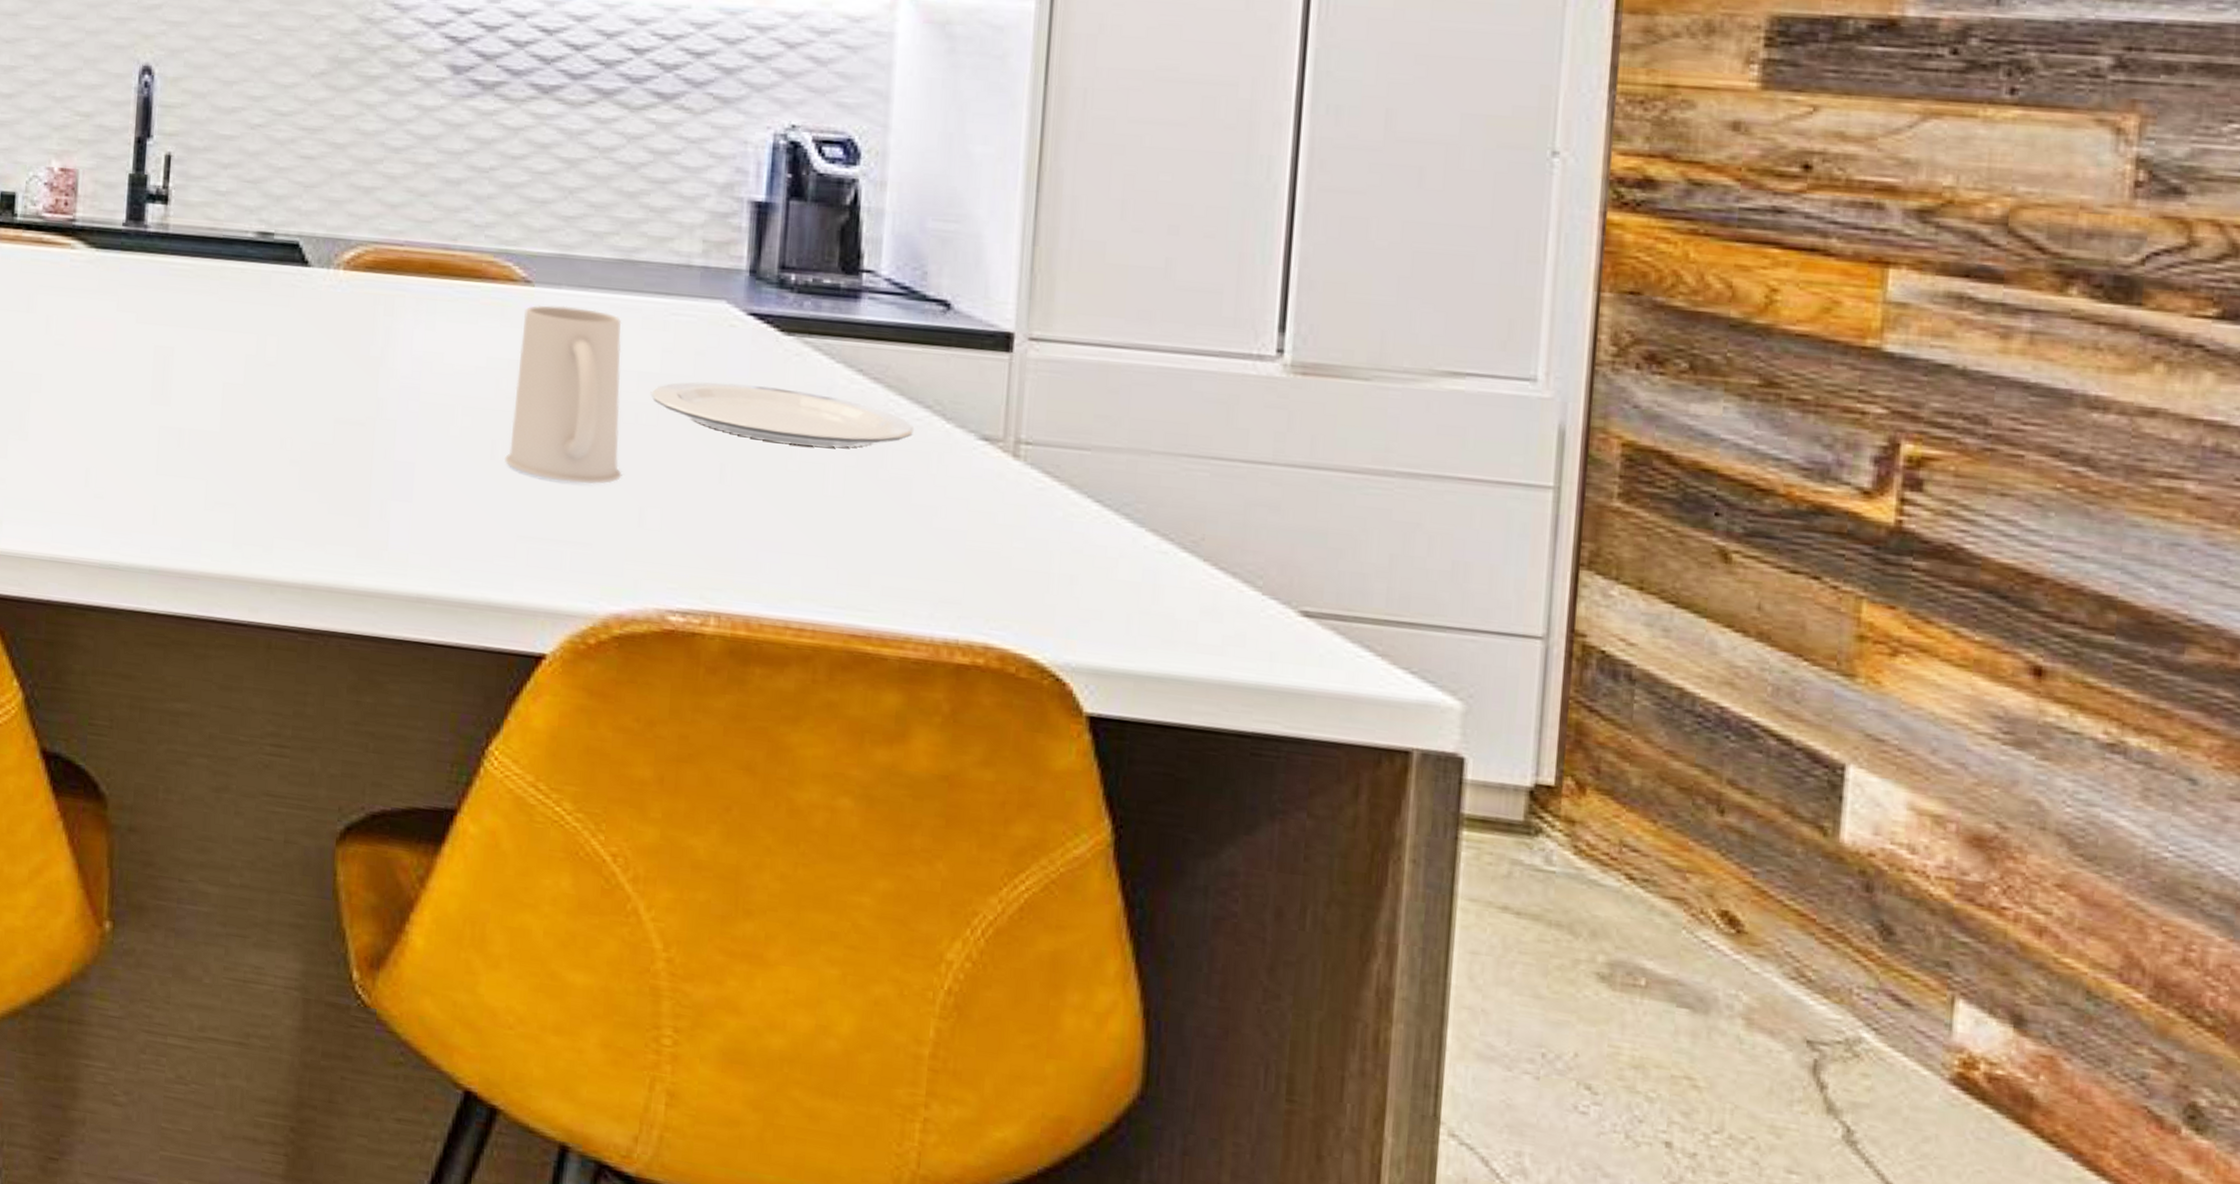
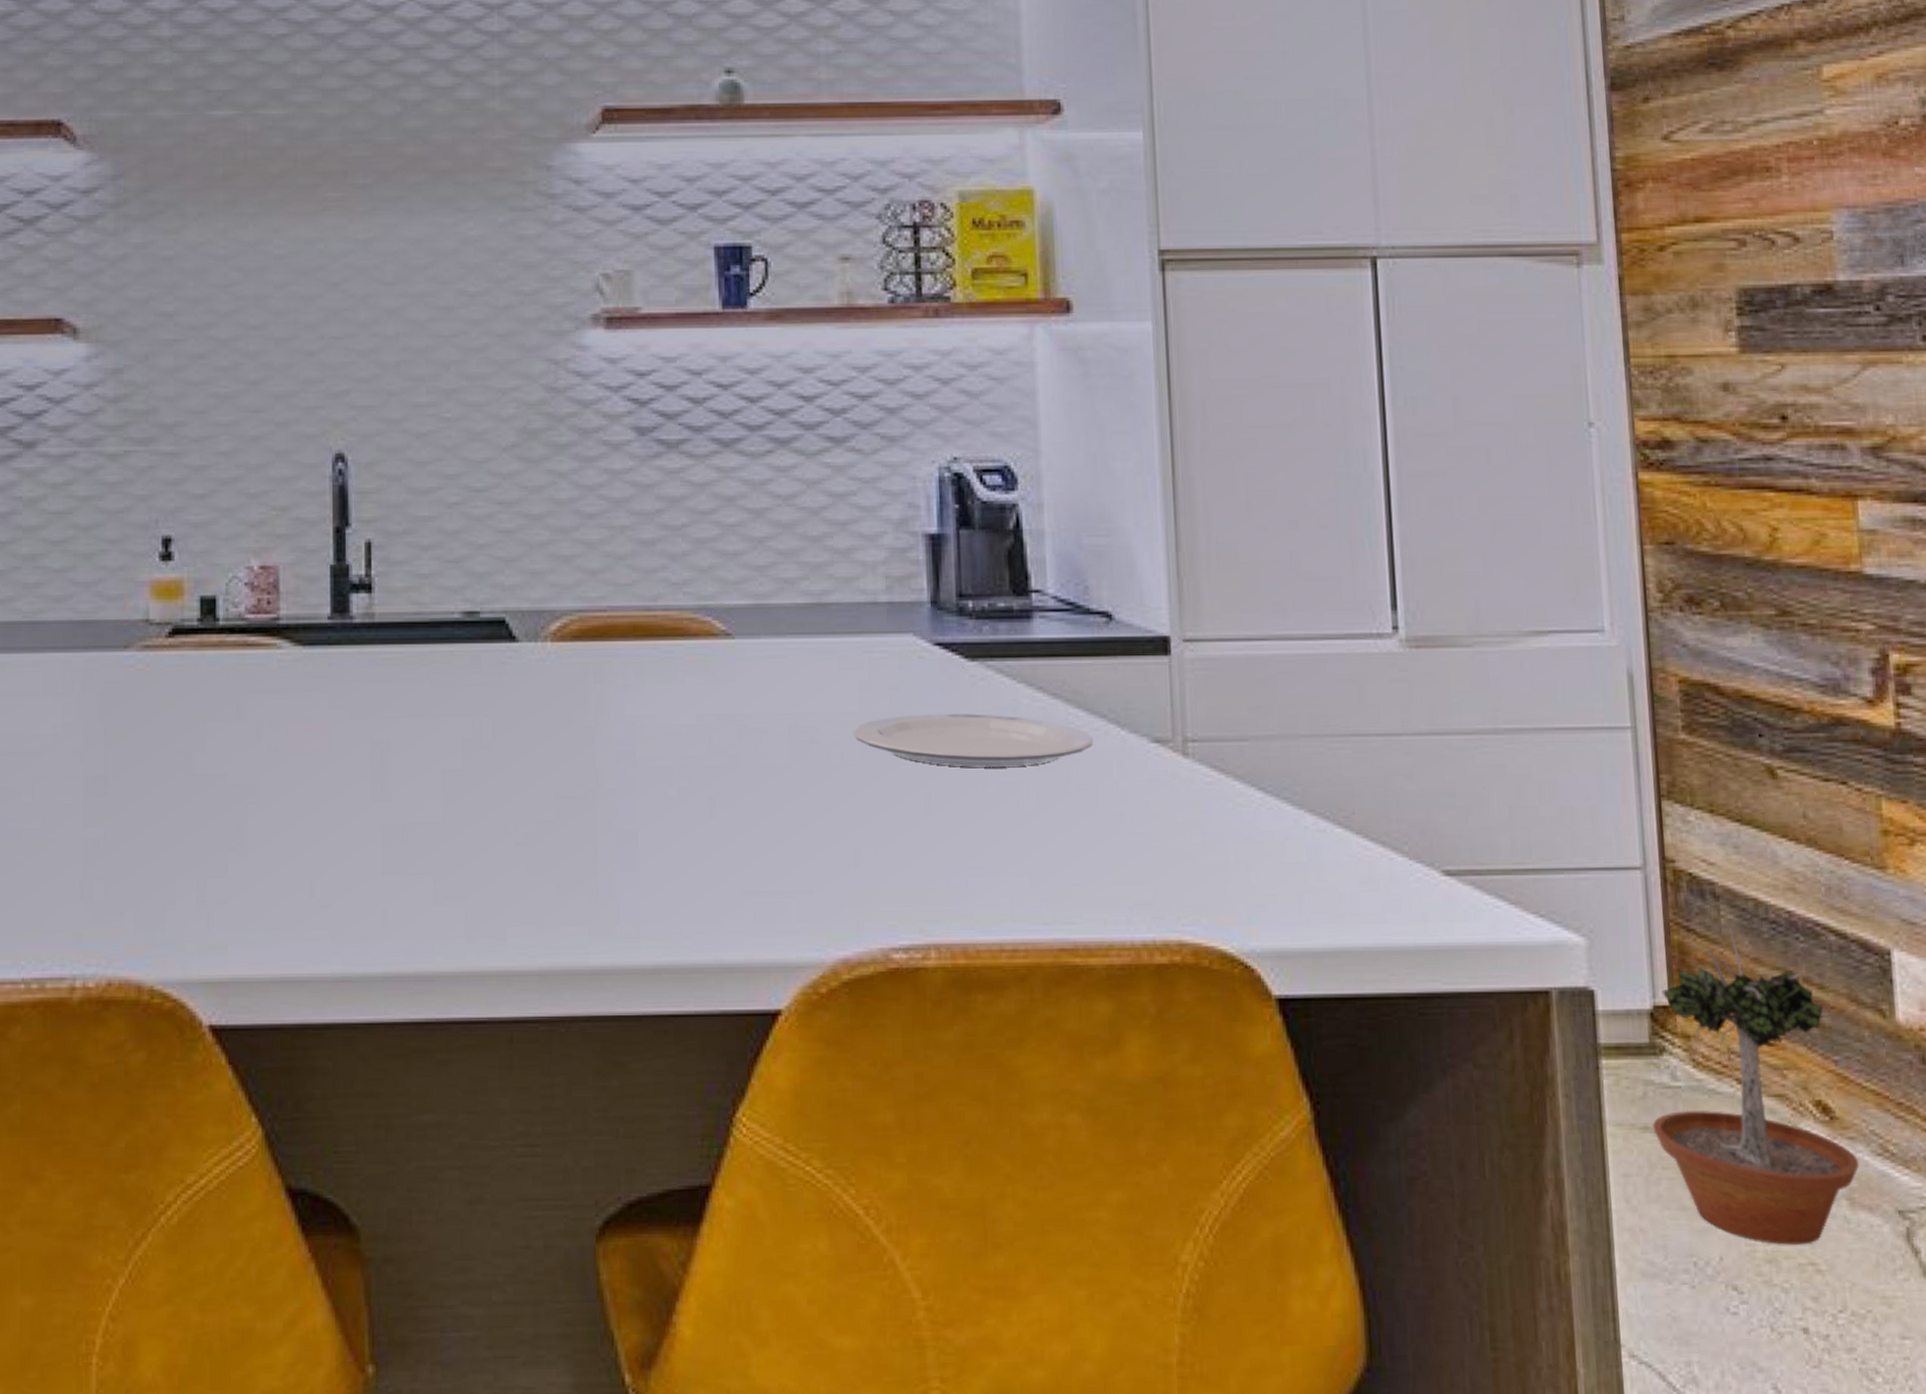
mug: present [505,305,622,485] -> none [723,655,835,832]
potted tree: none [1513,712,1766,1058] -> present [1651,925,1860,1245]

